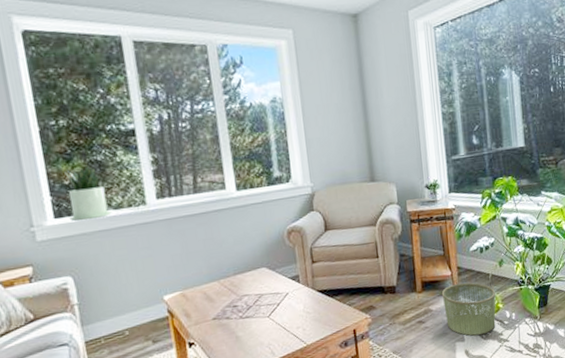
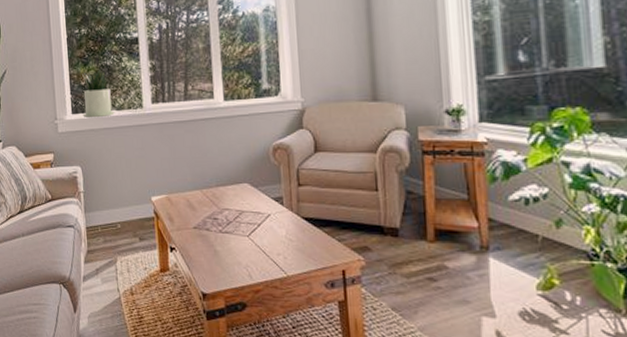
basket: present [441,282,496,336] -> none [462,240,548,316]

